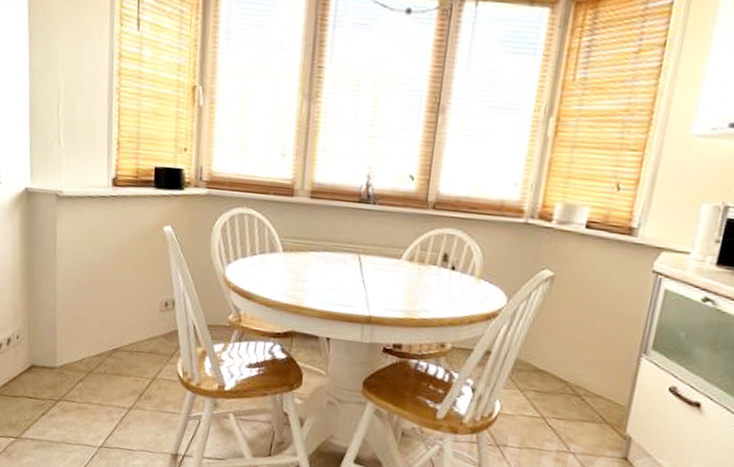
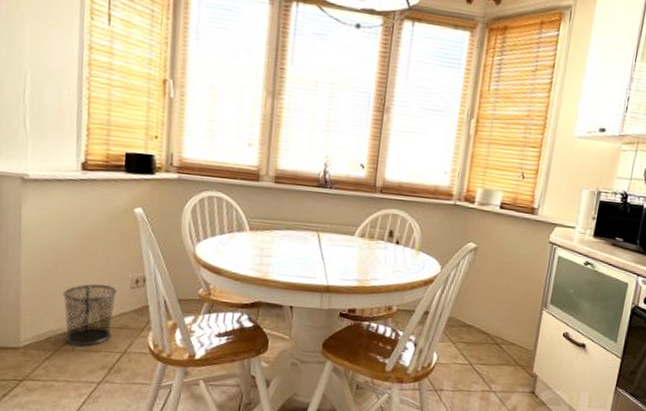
waste bin: none [95,305,147,370] -> present [62,284,117,346]

